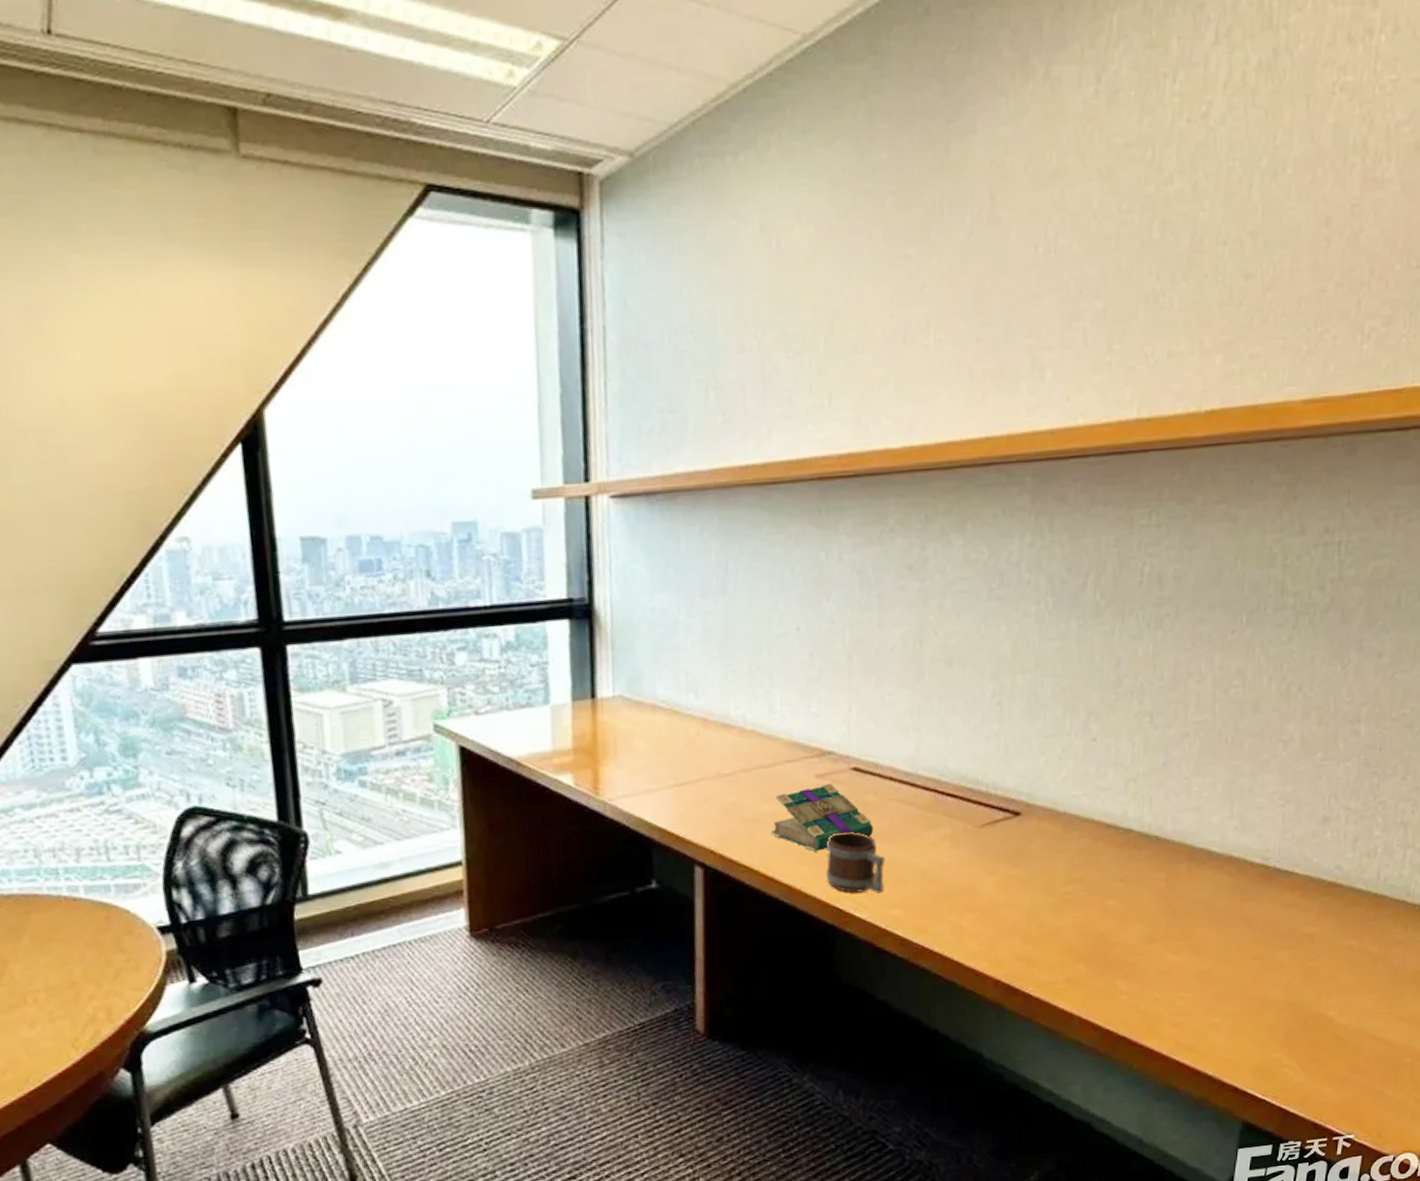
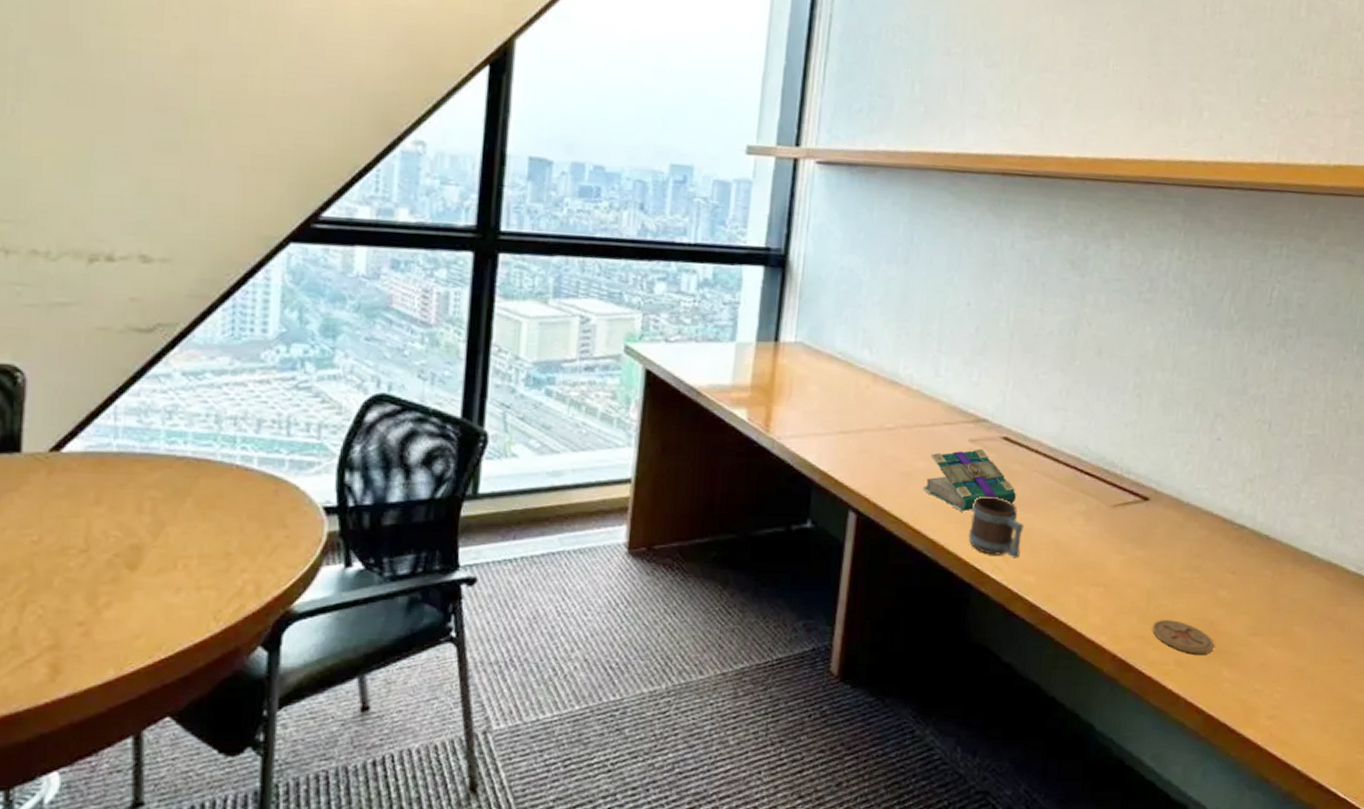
coaster: none [1037,937,1106,970] -> present [1152,620,1214,655]

